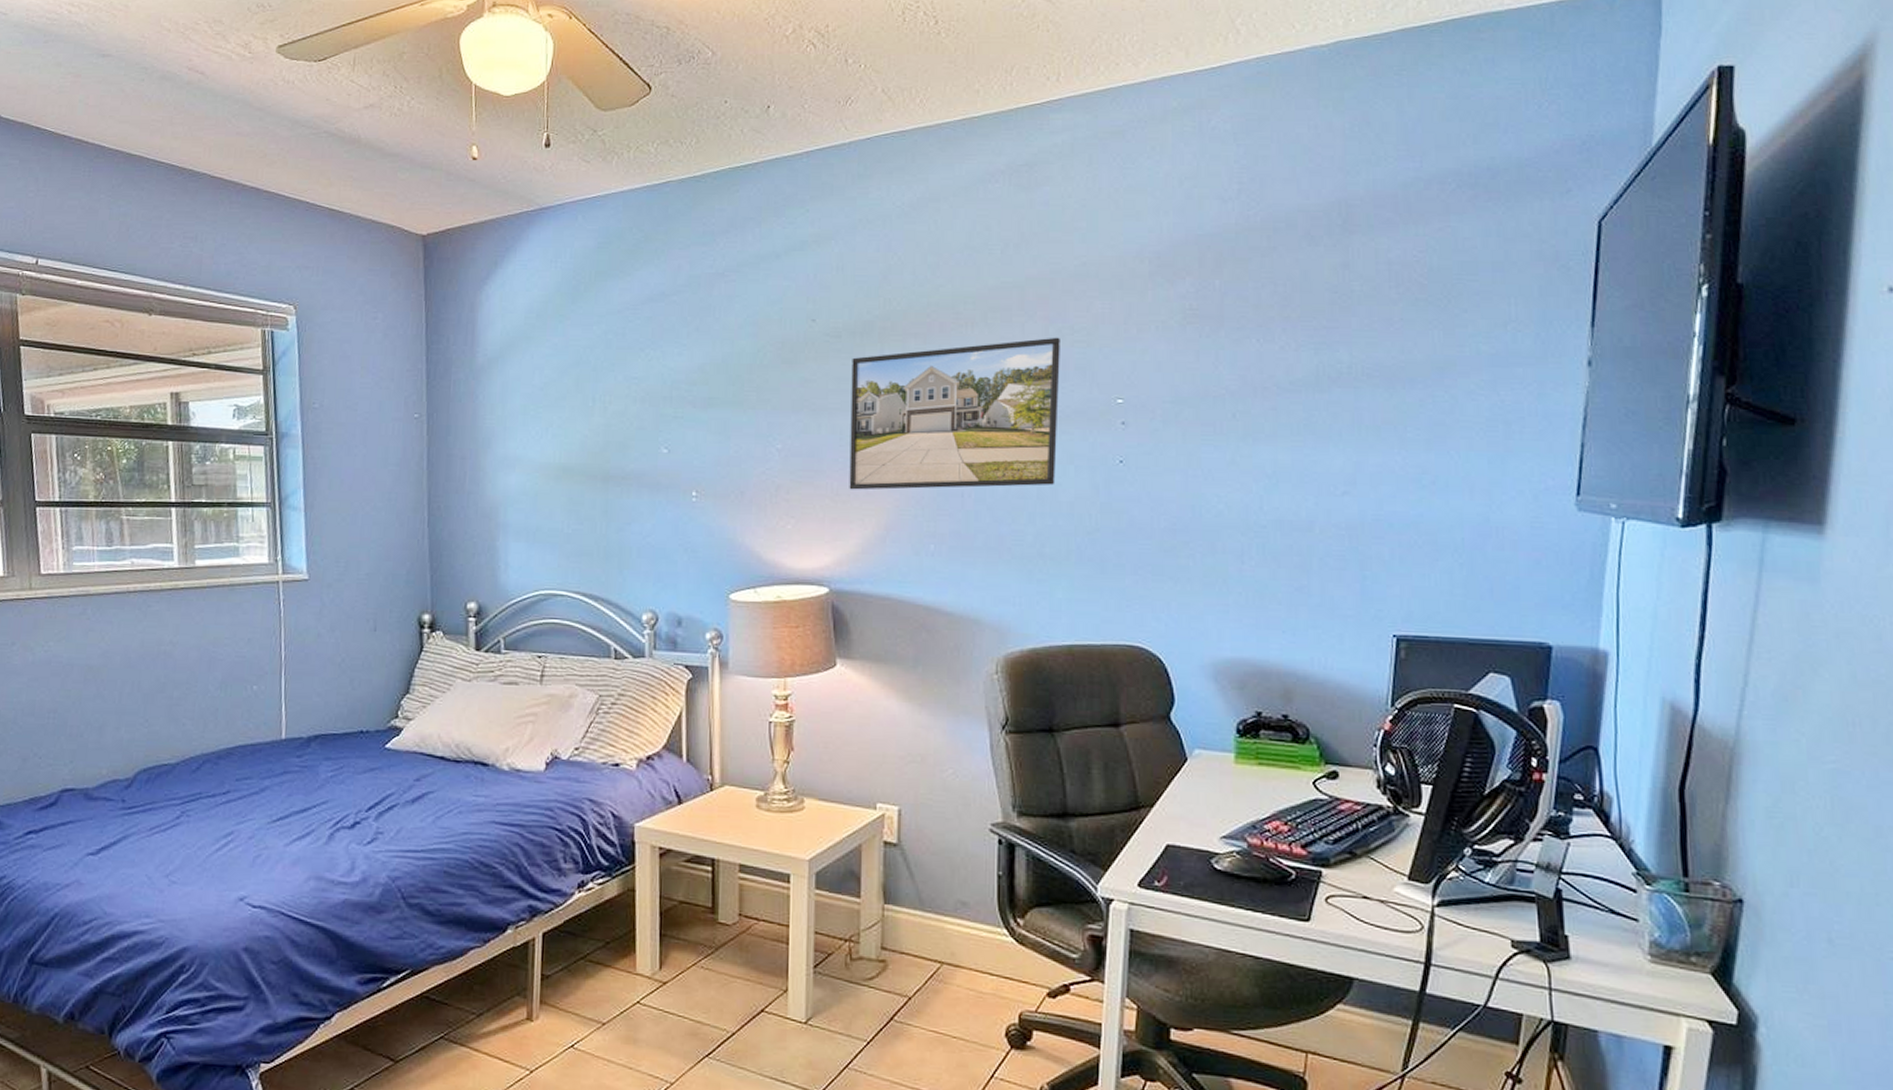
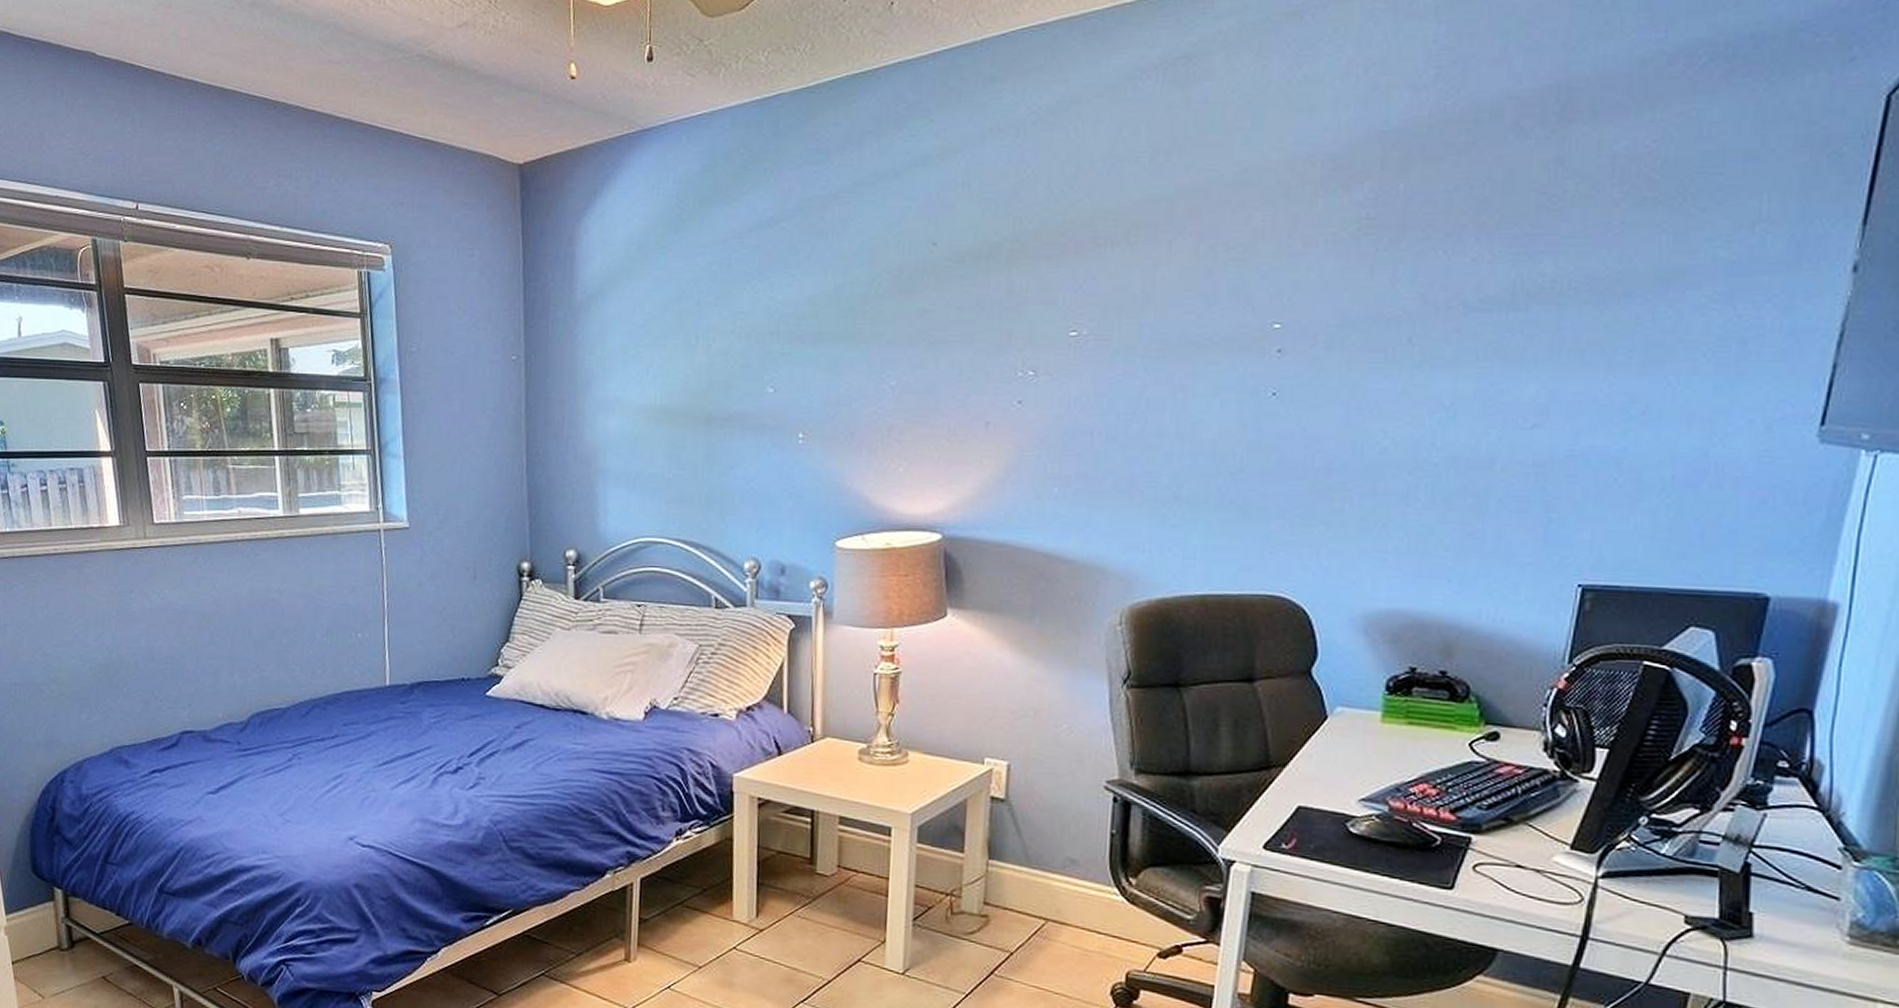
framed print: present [849,337,1060,490] -> none [967,255,1212,430]

